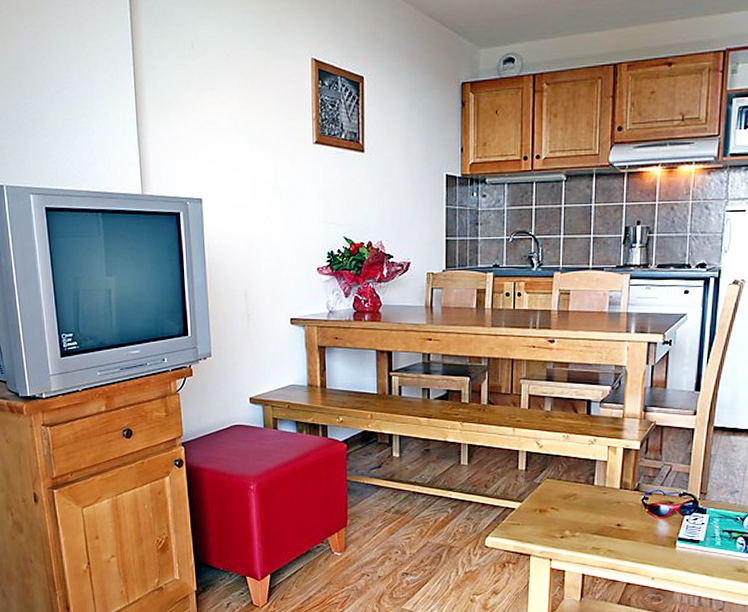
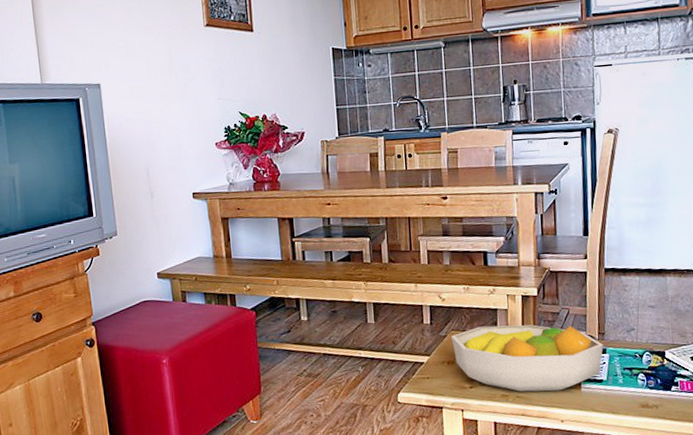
fruit bowl: none [546,476,704,548] -> present [451,325,604,392]

